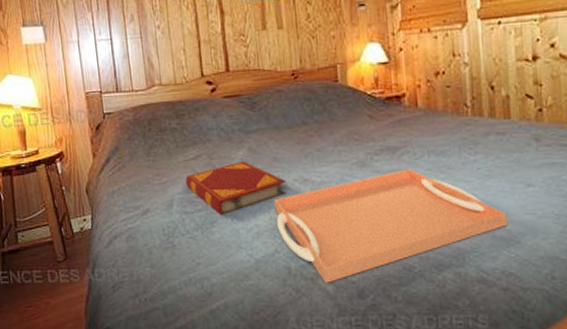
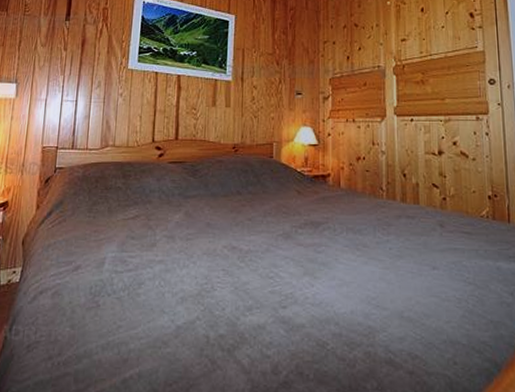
hardback book: present [185,161,287,215] -> none [120,224,216,277]
serving tray: present [274,169,508,283] -> none [201,244,415,356]

